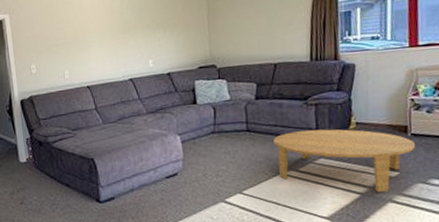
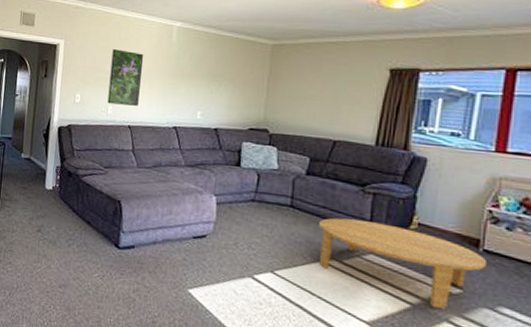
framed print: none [58,14,93,69] -> present [107,49,144,106]

